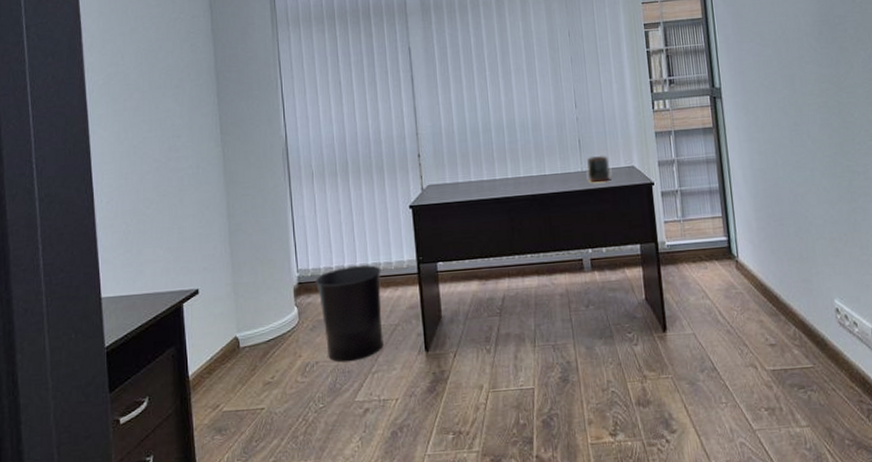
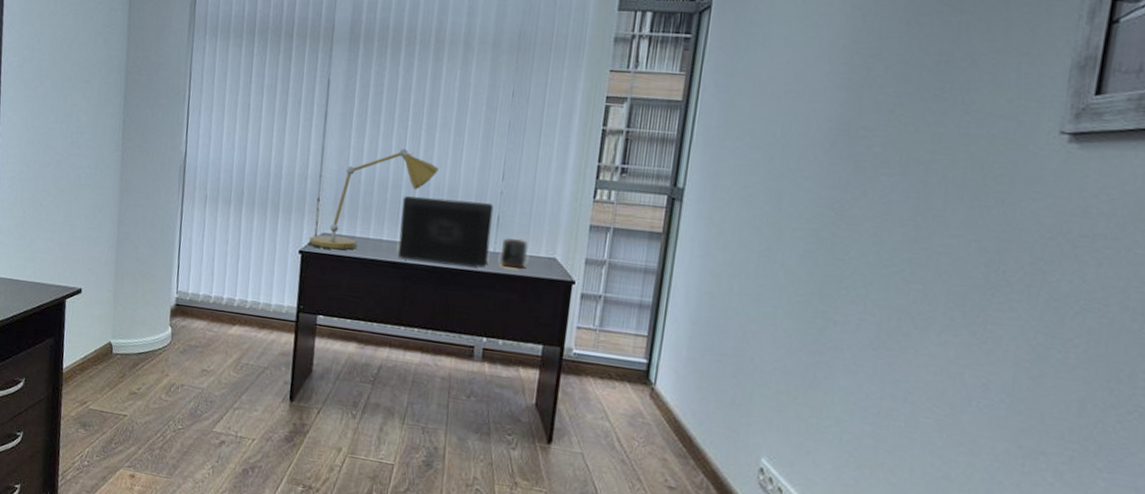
waste bin: present [315,265,384,361] -> none [192,298,259,393]
desk lamp: none [416,96,520,200] -> present [308,149,439,250]
laptop: none [494,130,578,193] -> present [397,196,494,267]

